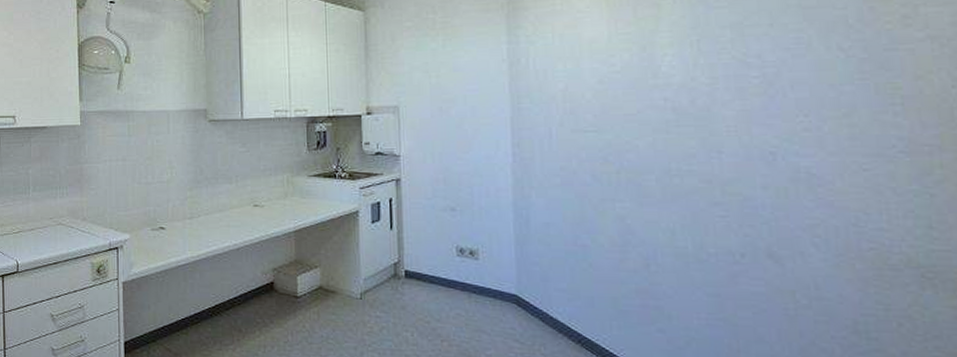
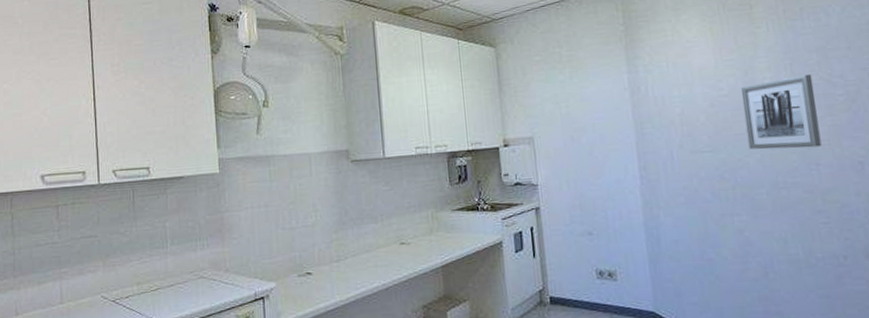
wall art: none [636,53,727,134] -> present [741,75,822,150]

